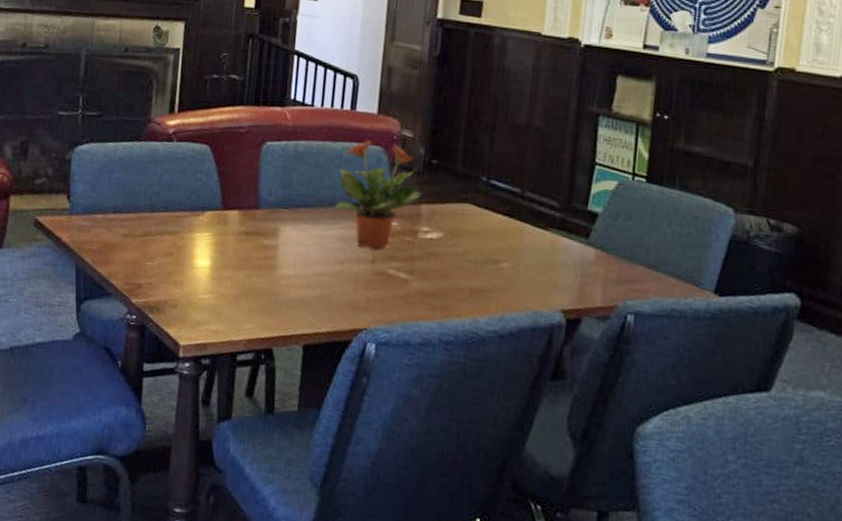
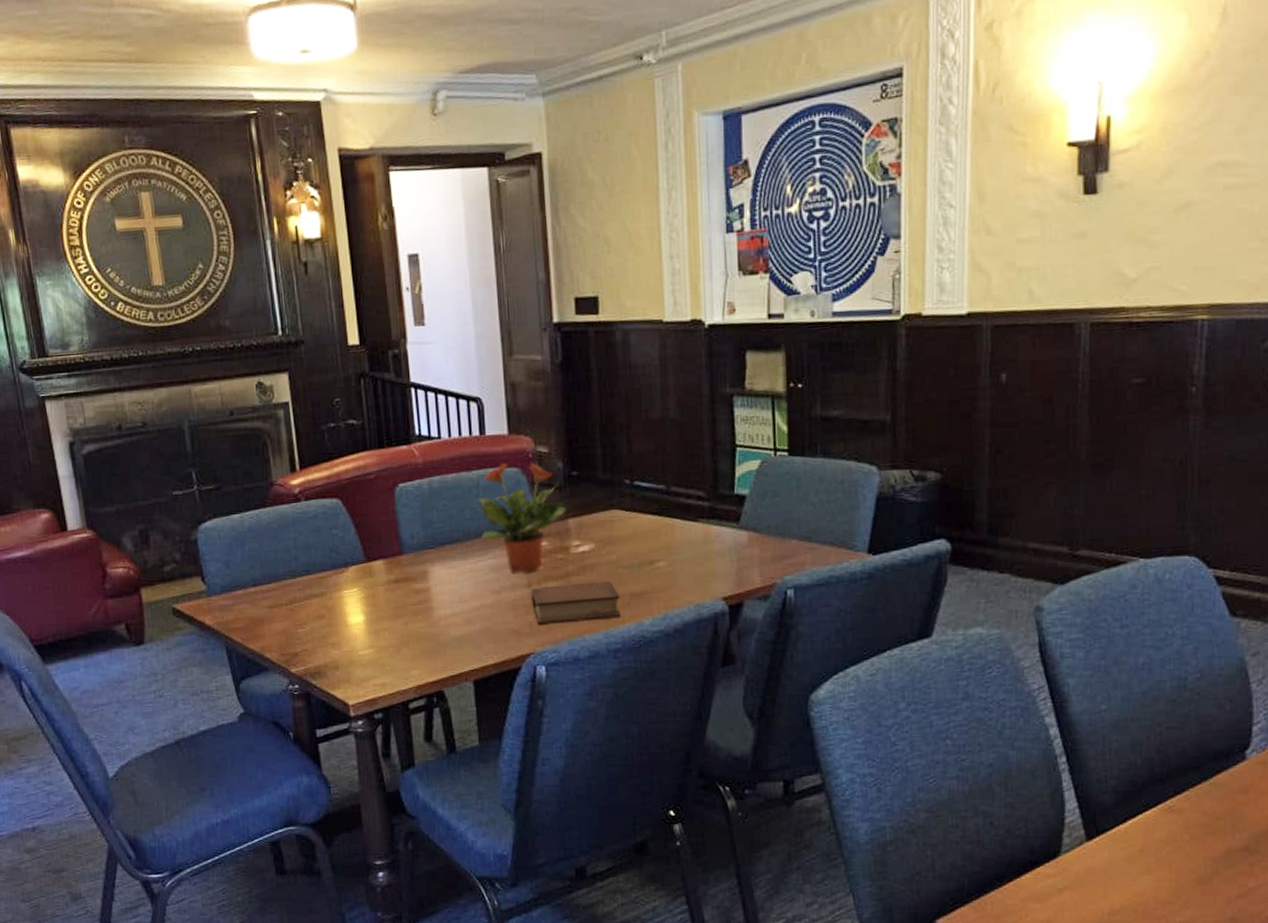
book: none [372,265,460,311] -> present [531,581,621,625]

